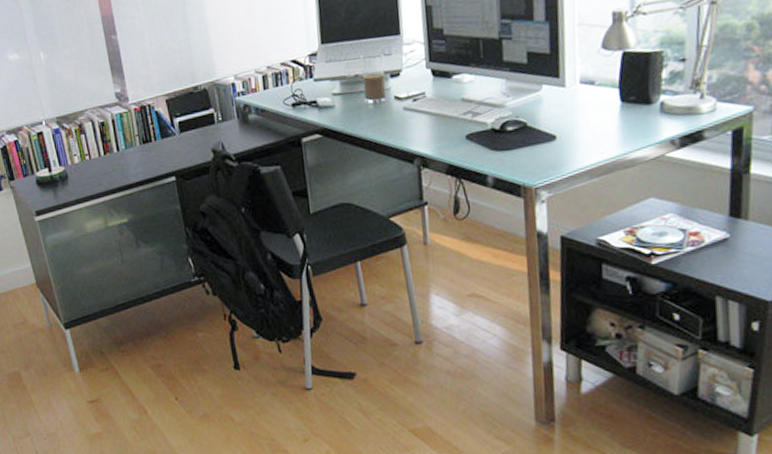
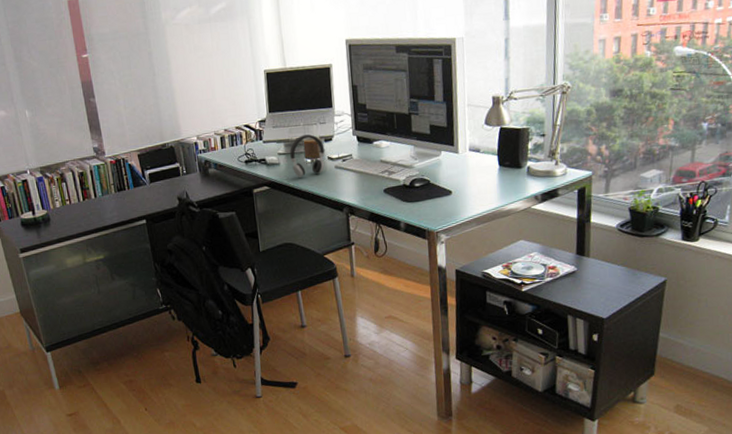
headphones: none [347,69,391,123] -> present [290,134,325,178]

